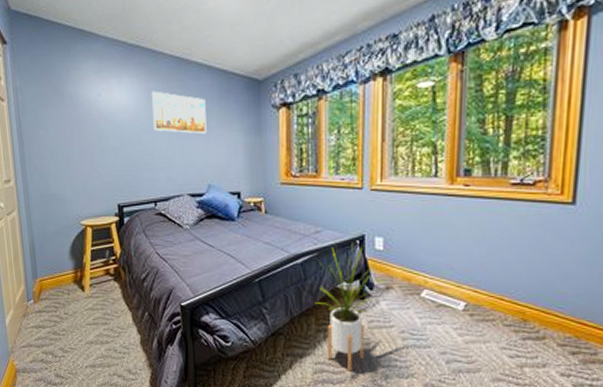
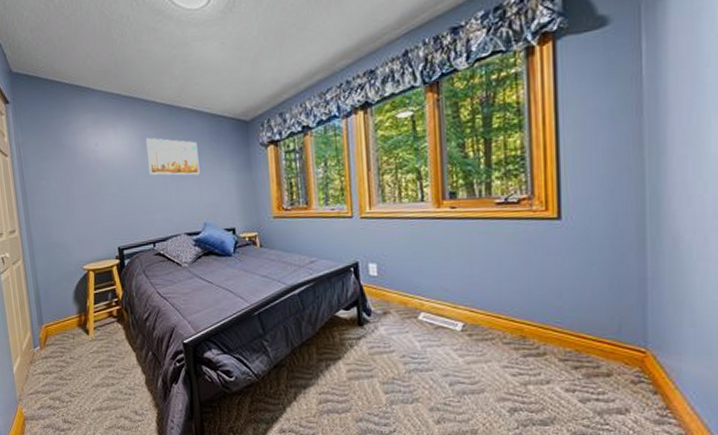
house plant: present [315,242,378,370] -> none [311,270,375,399]

